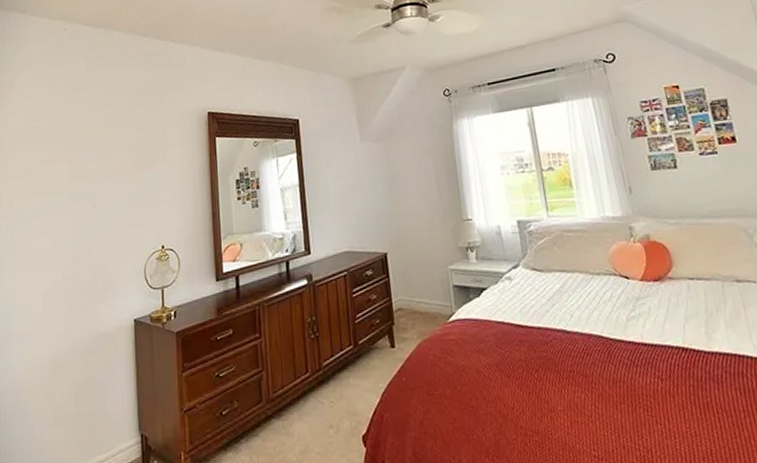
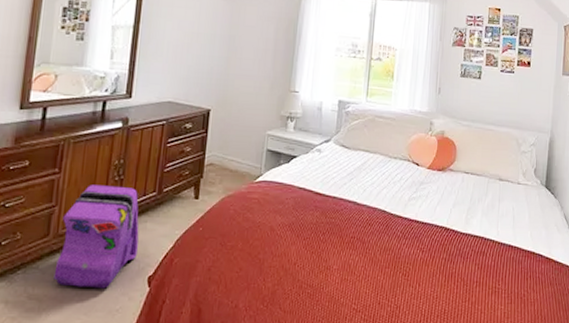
backpack: none [271,343,347,453] -> present [53,185,139,289]

